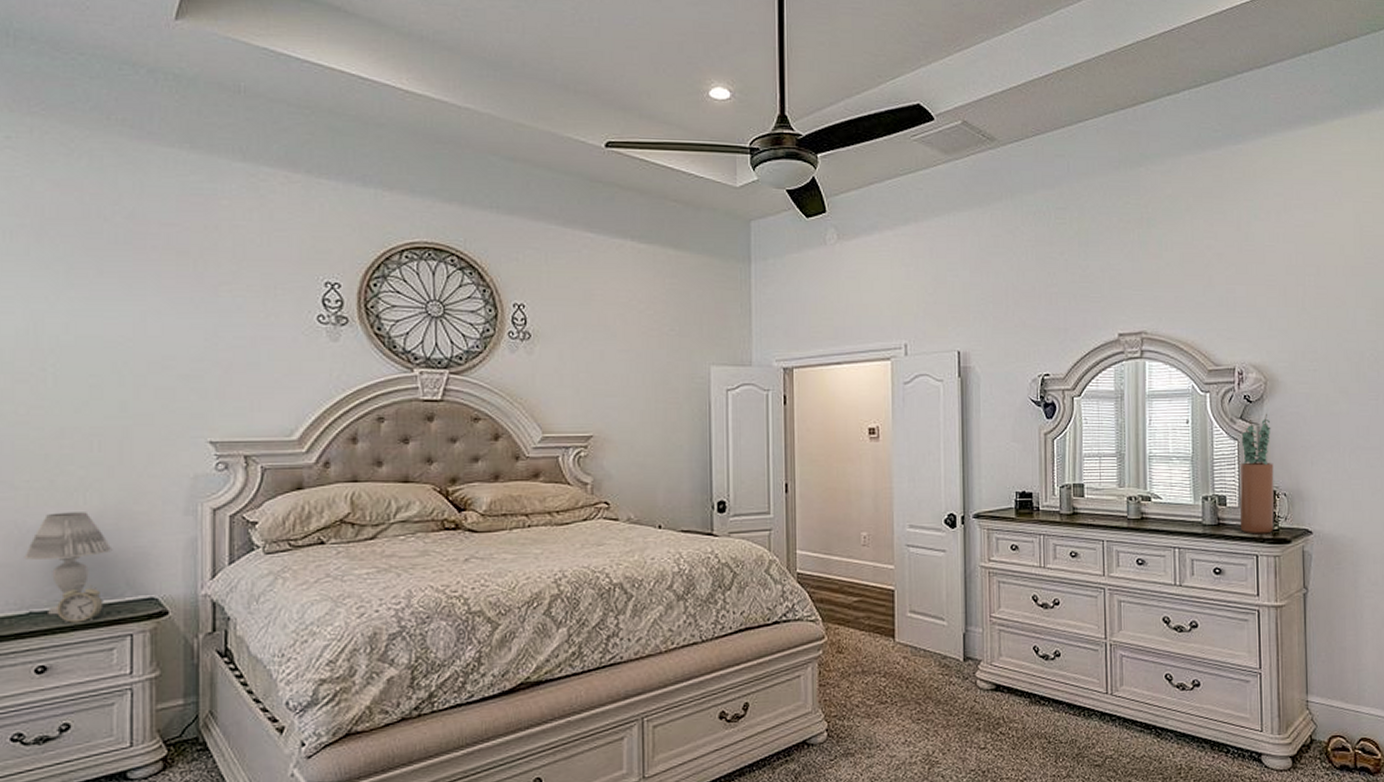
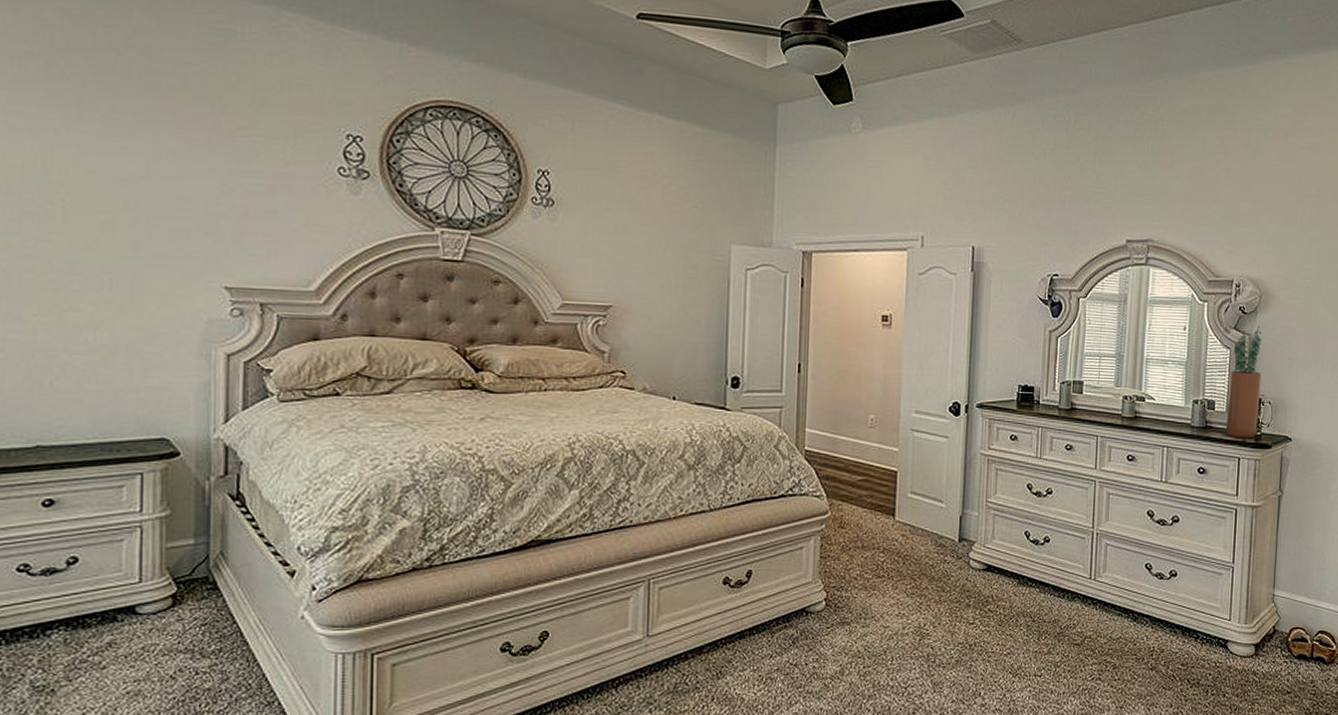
table lamp: present [24,512,113,615] -> none [31,348,123,450]
alarm clock: present [55,582,104,625] -> none [64,419,113,460]

